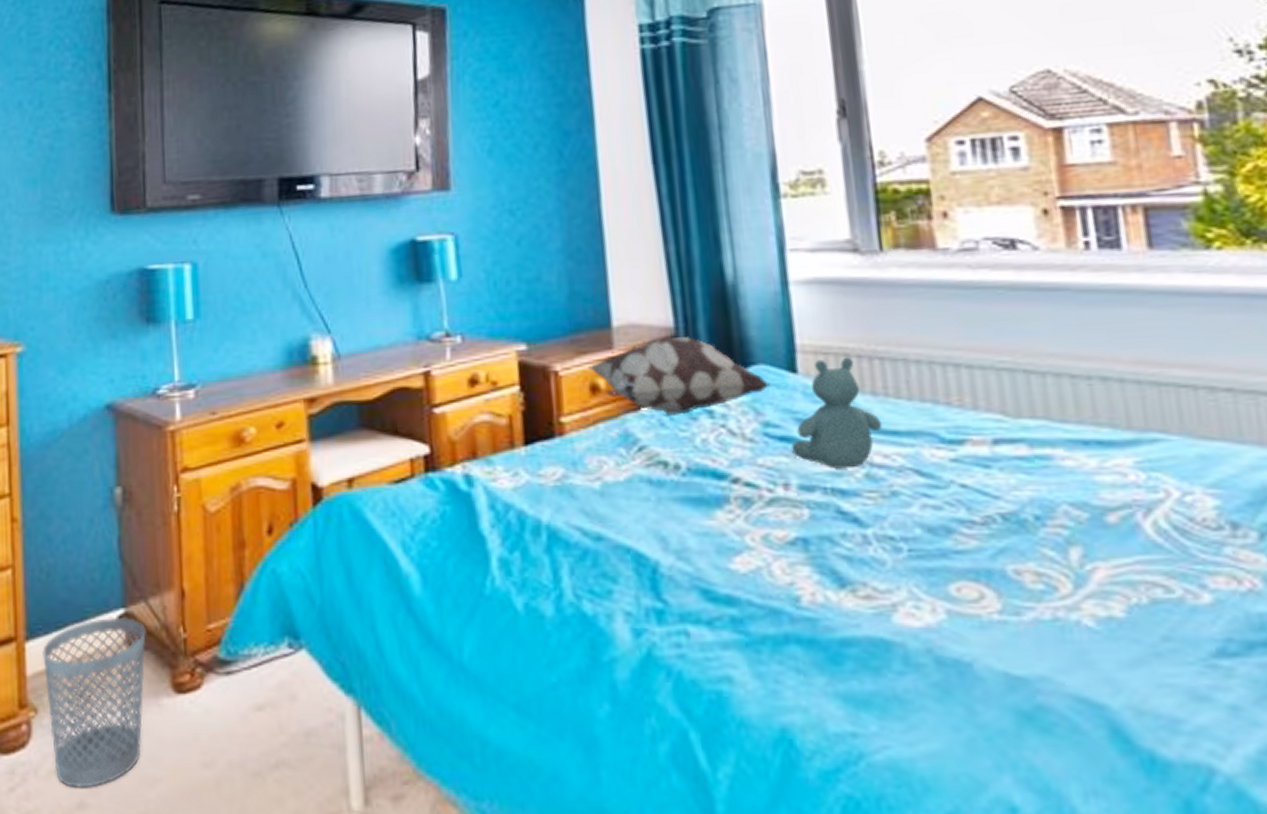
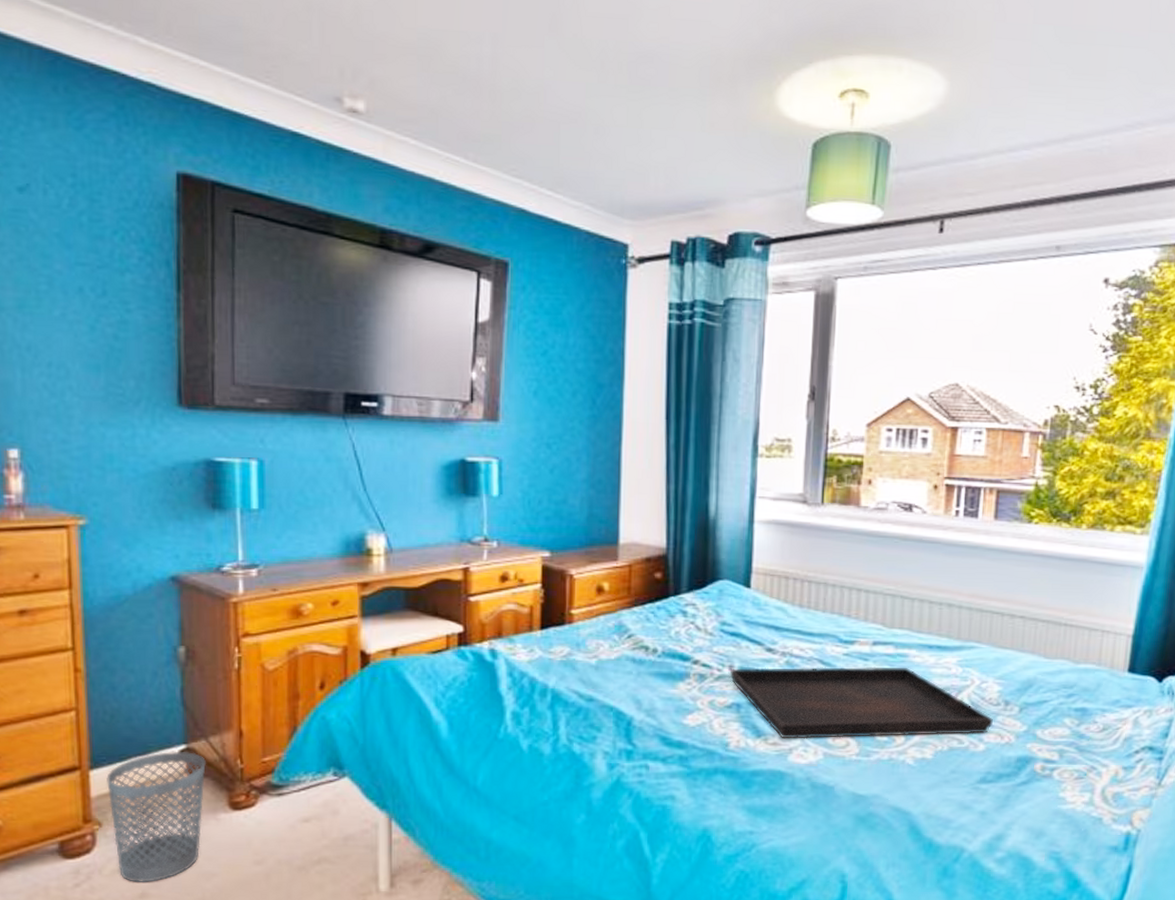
decorative pillow: present [587,337,770,415] -> none [596,555,730,613]
serving tray: none [785,475,1218,589] -> present [729,666,993,739]
stuffed bear: present [792,356,883,469] -> none [739,578,803,657]

